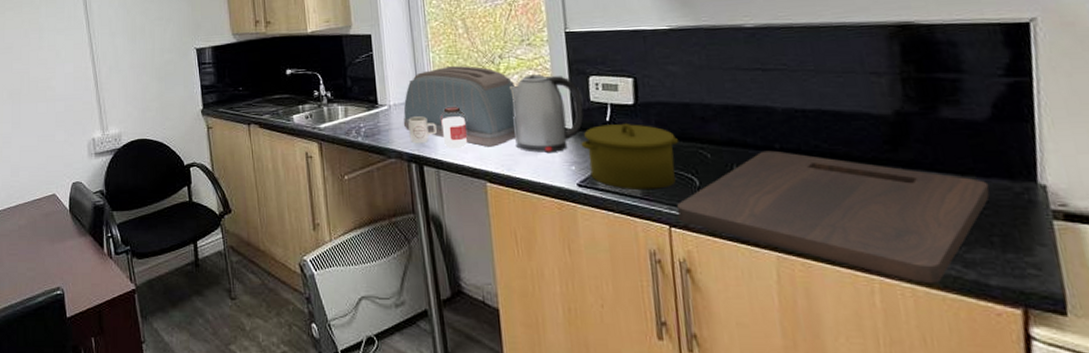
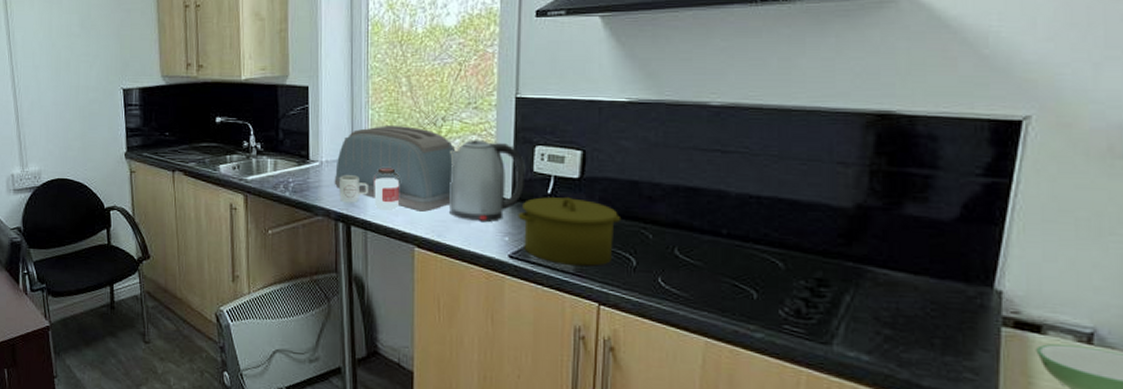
cutting board: present [677,150,990,284] -> none [608,235,942,381]

